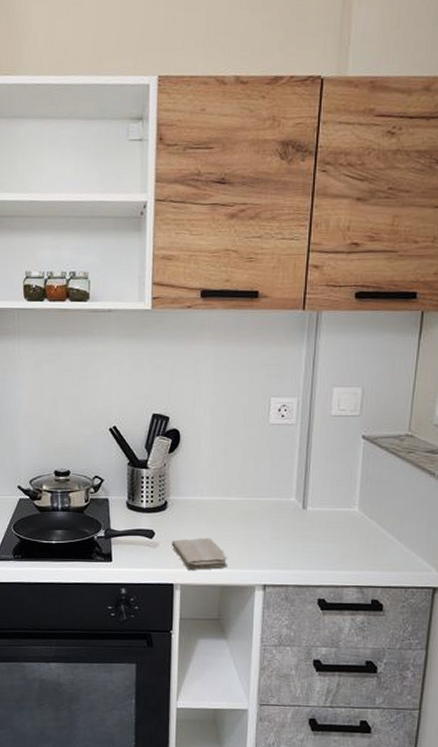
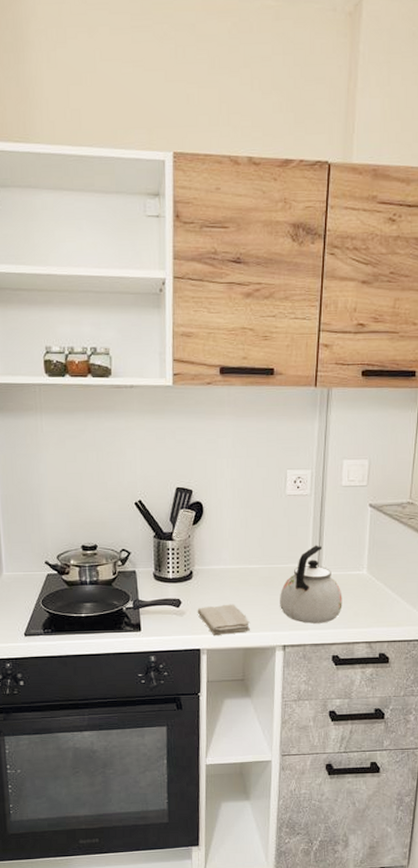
kettle: none [261,478,330,563] -> present [280,545,342,624]

